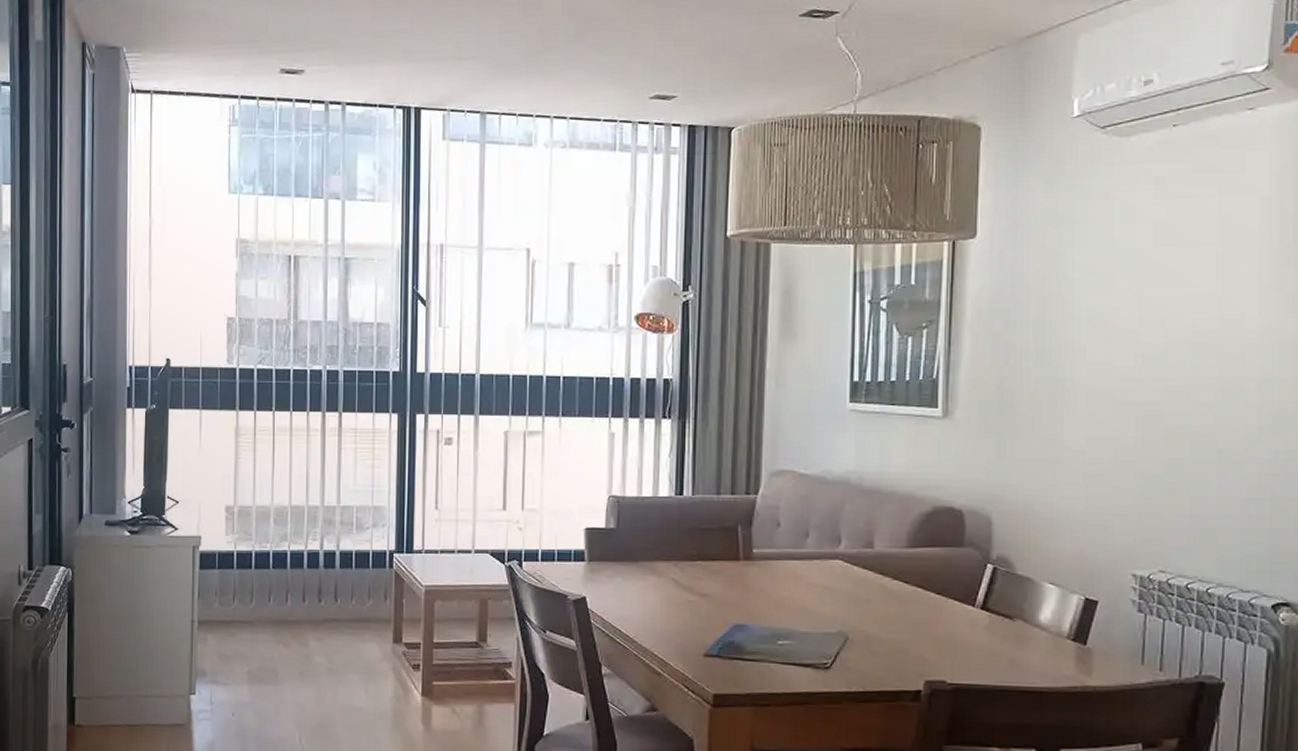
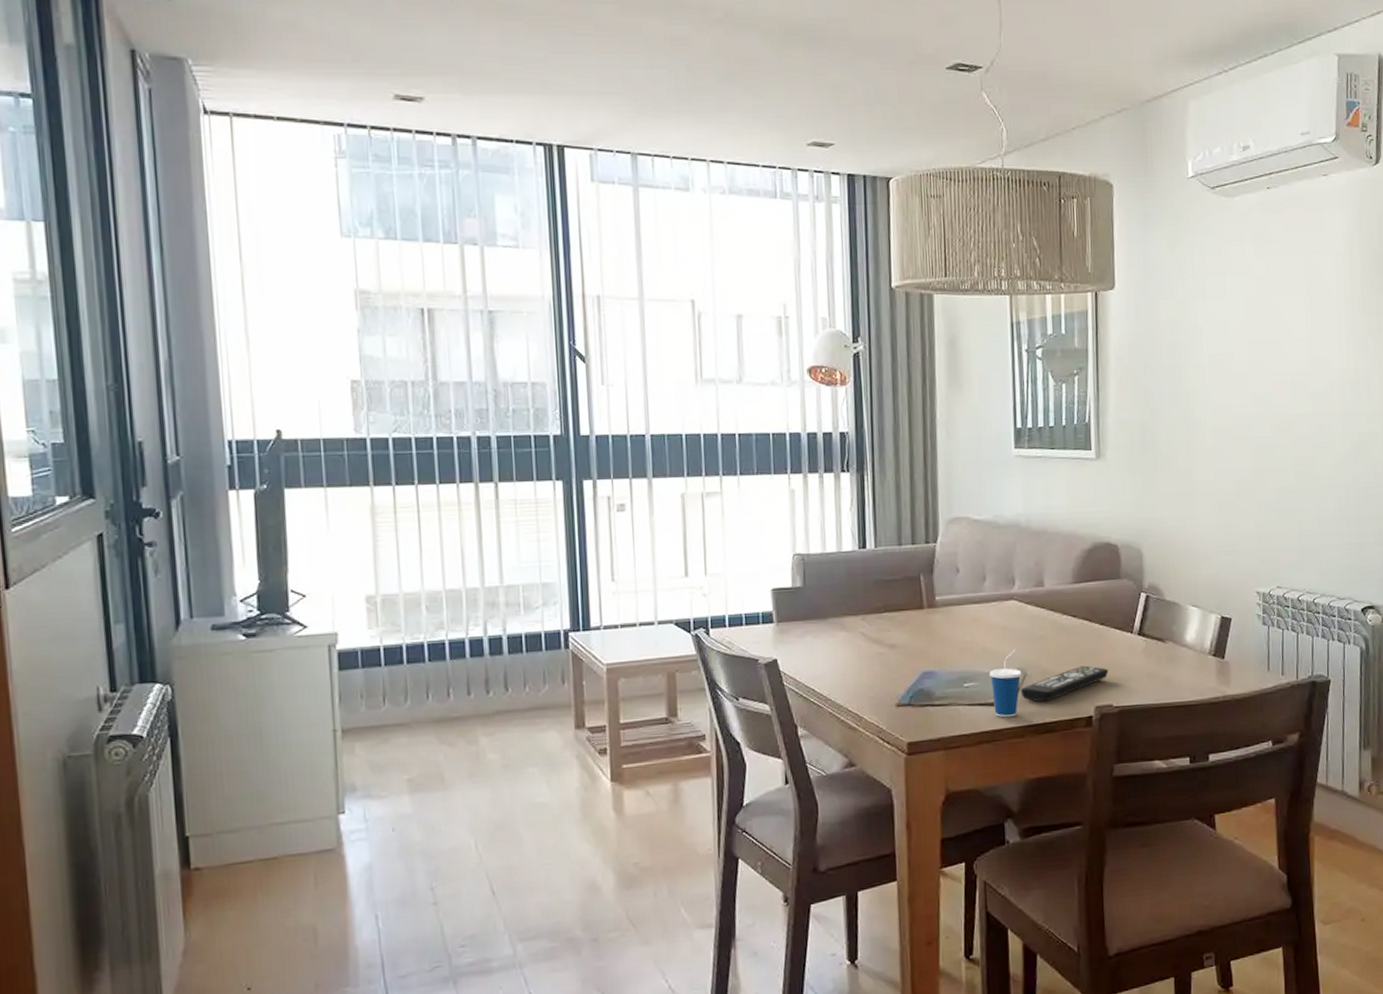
cup: none [807,610,843,681] -> present [989,649,1022,718]
remote control: none [840,635,944,670] -> present [1020,665,1109,703]

